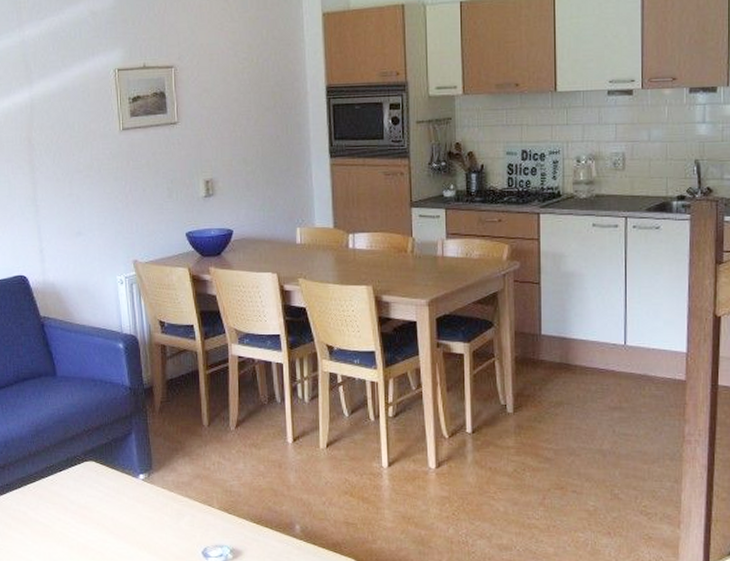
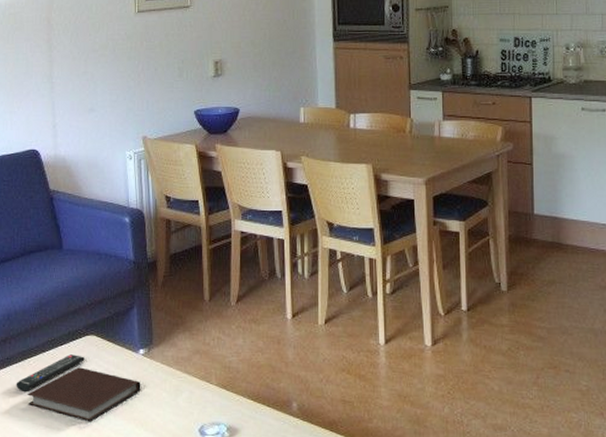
remote control: none [17,480,85,516] -> present [16,354,85,391]
notebook: none [29,493,143,546] -> present [27,367,141,422]

